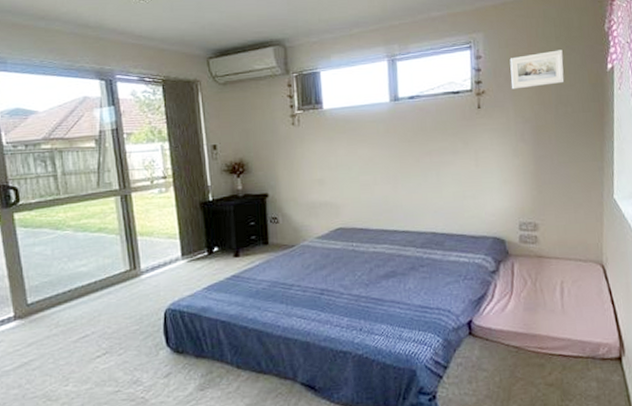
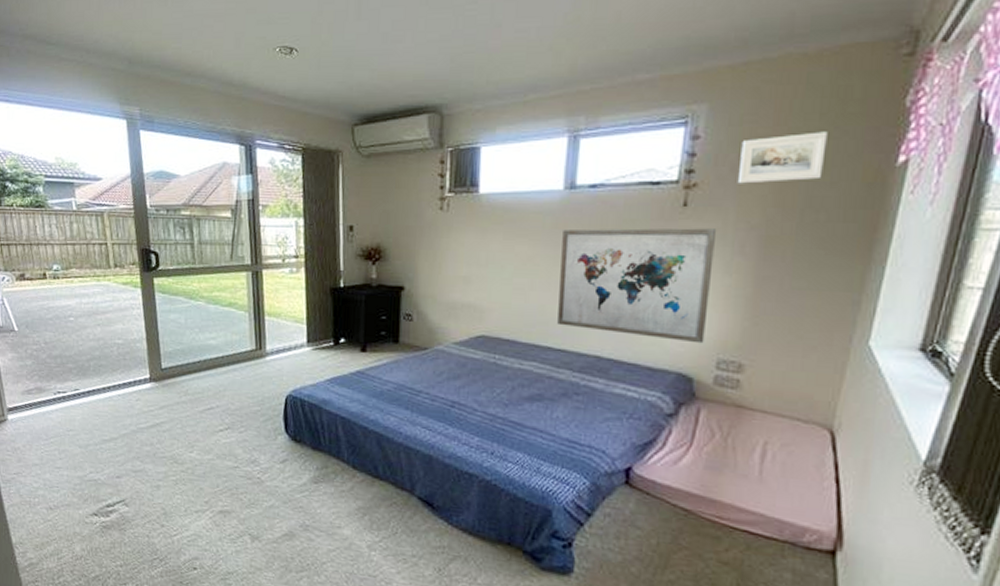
wall art: none [393,123,508,212] -> present [557,228,717,344]

